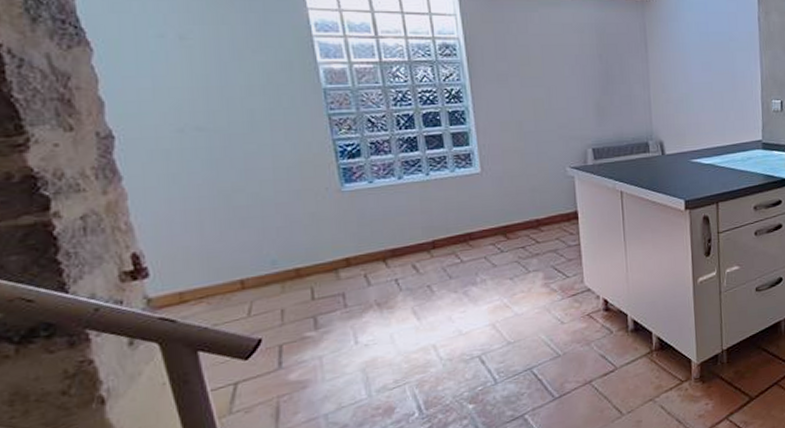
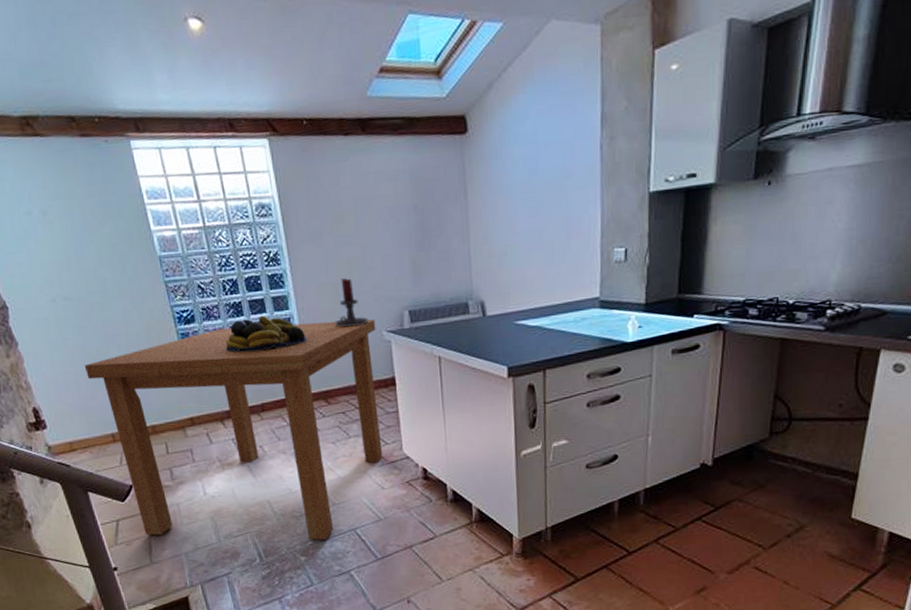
dining table: none [212,156,564,398] -> present [84,319,383,540]
fruit bowl: none [395,150,487,187] -> present [225,315,307,352]
candle holder: none [518,117,552,164] -> present [335,278,368,328]

